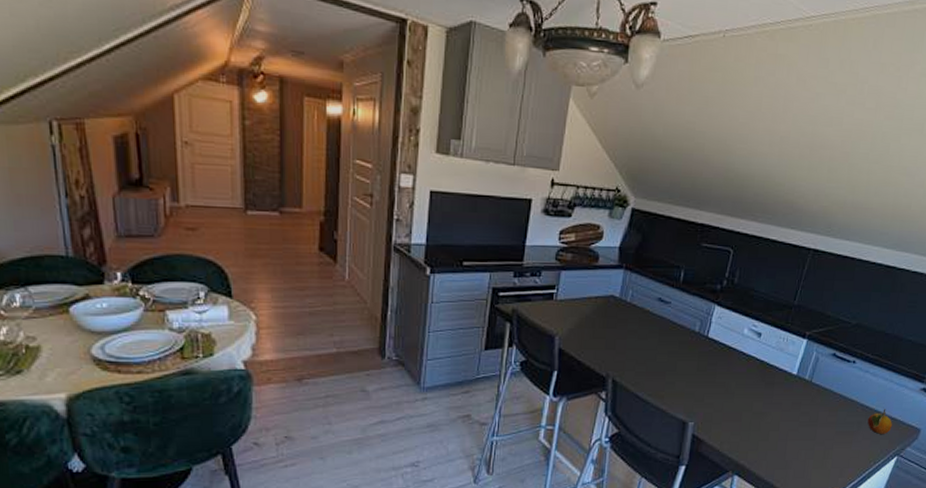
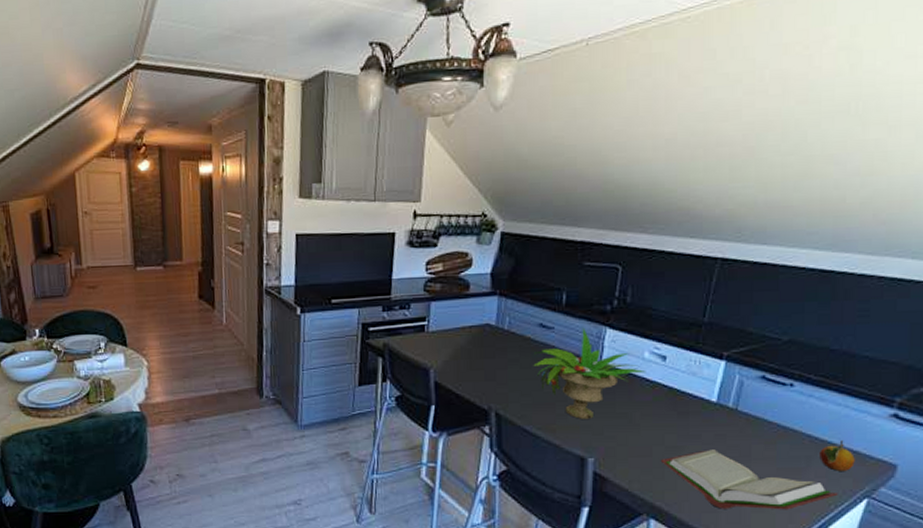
potted plant: none [649,304,744,387] -> present [533,327,646,419]
book: none [747,415,877,466] -> present [660,449,838,510]

